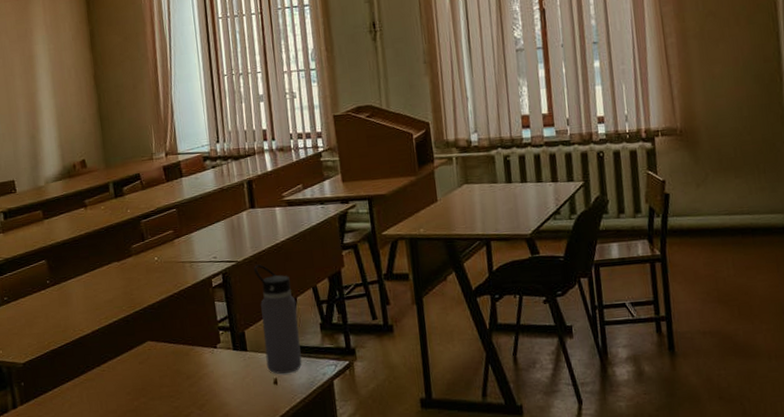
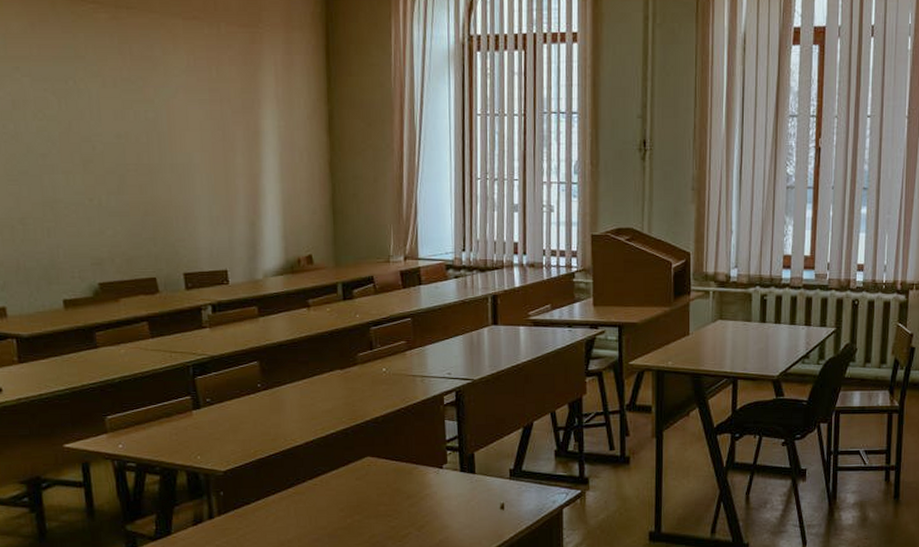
water bottle: present [254,264,302,374] -> none [491,384,532,500]

